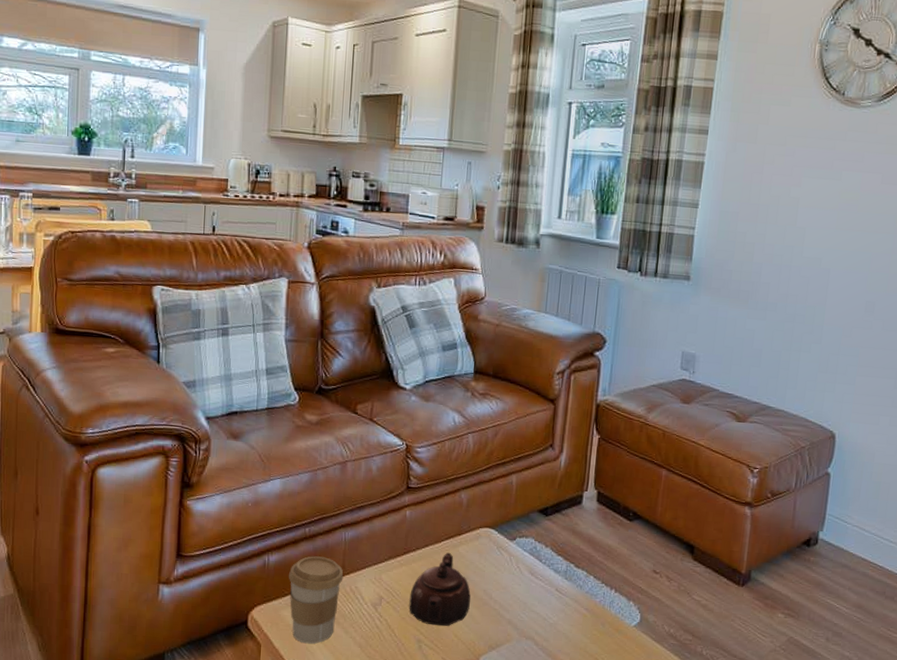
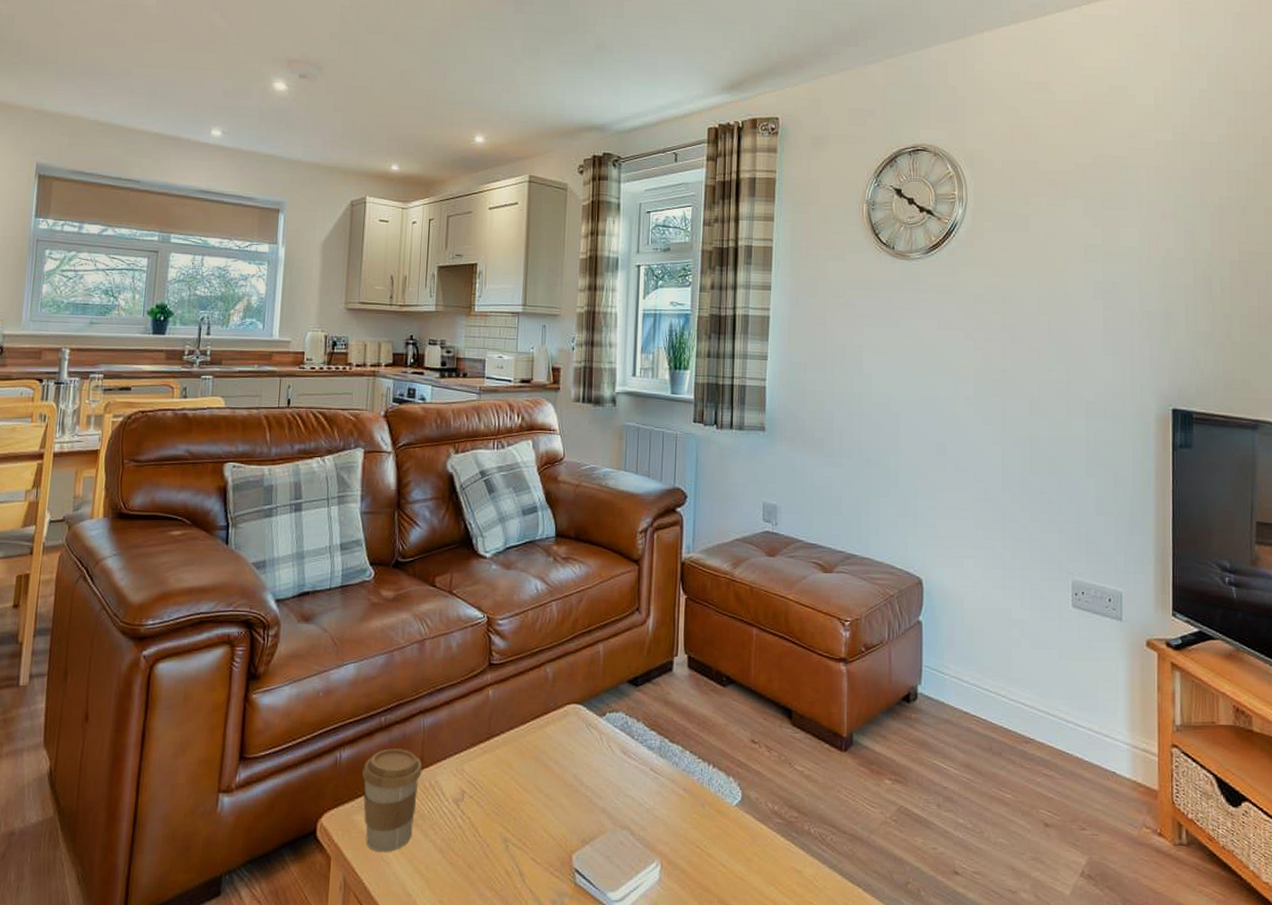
teapot: present [409,552,471,627] -> none [494,734,560,821]

